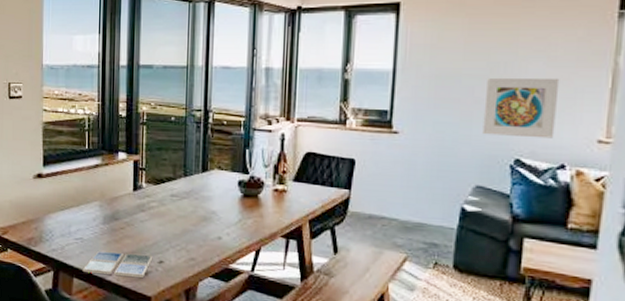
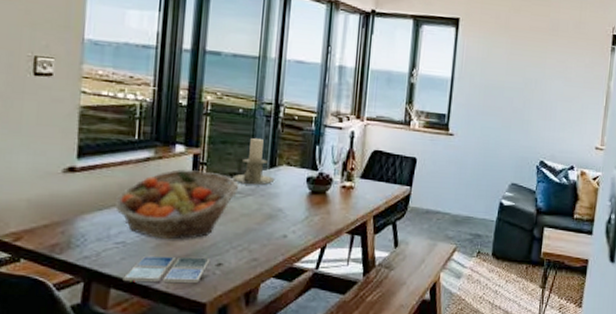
fruit basket: none [73,175,175,238] -> present [114,169,239,240]
candle holder: none [168,144,208,189] -> present [232,138,275,185]
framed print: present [482,77,560,139] -> none [518,90,573,145]

